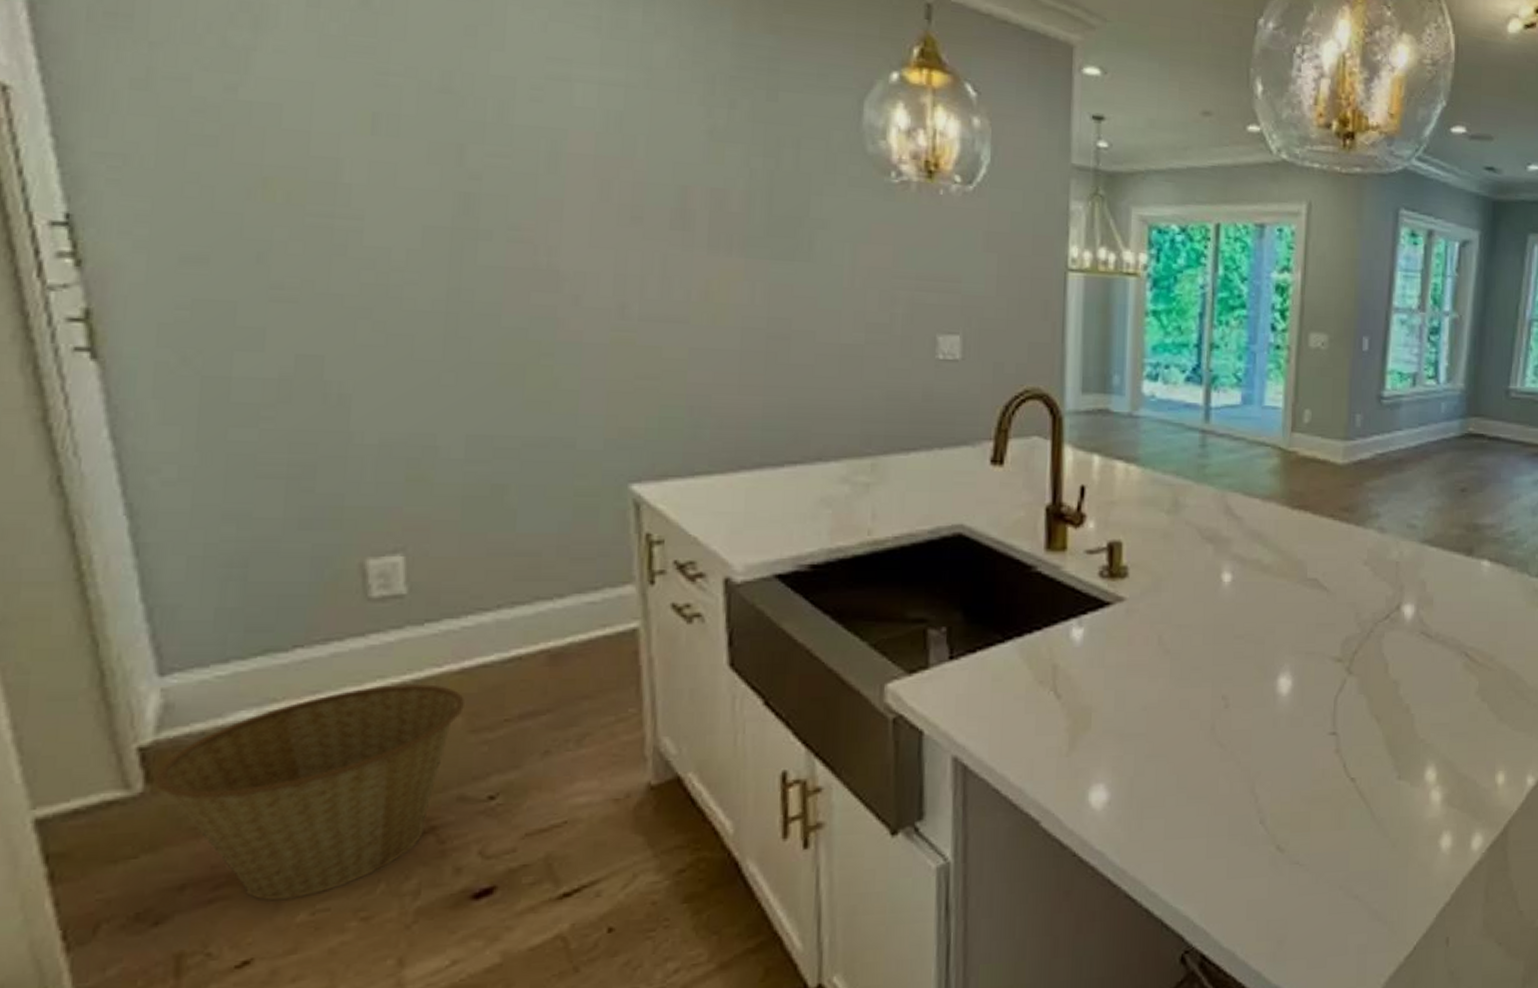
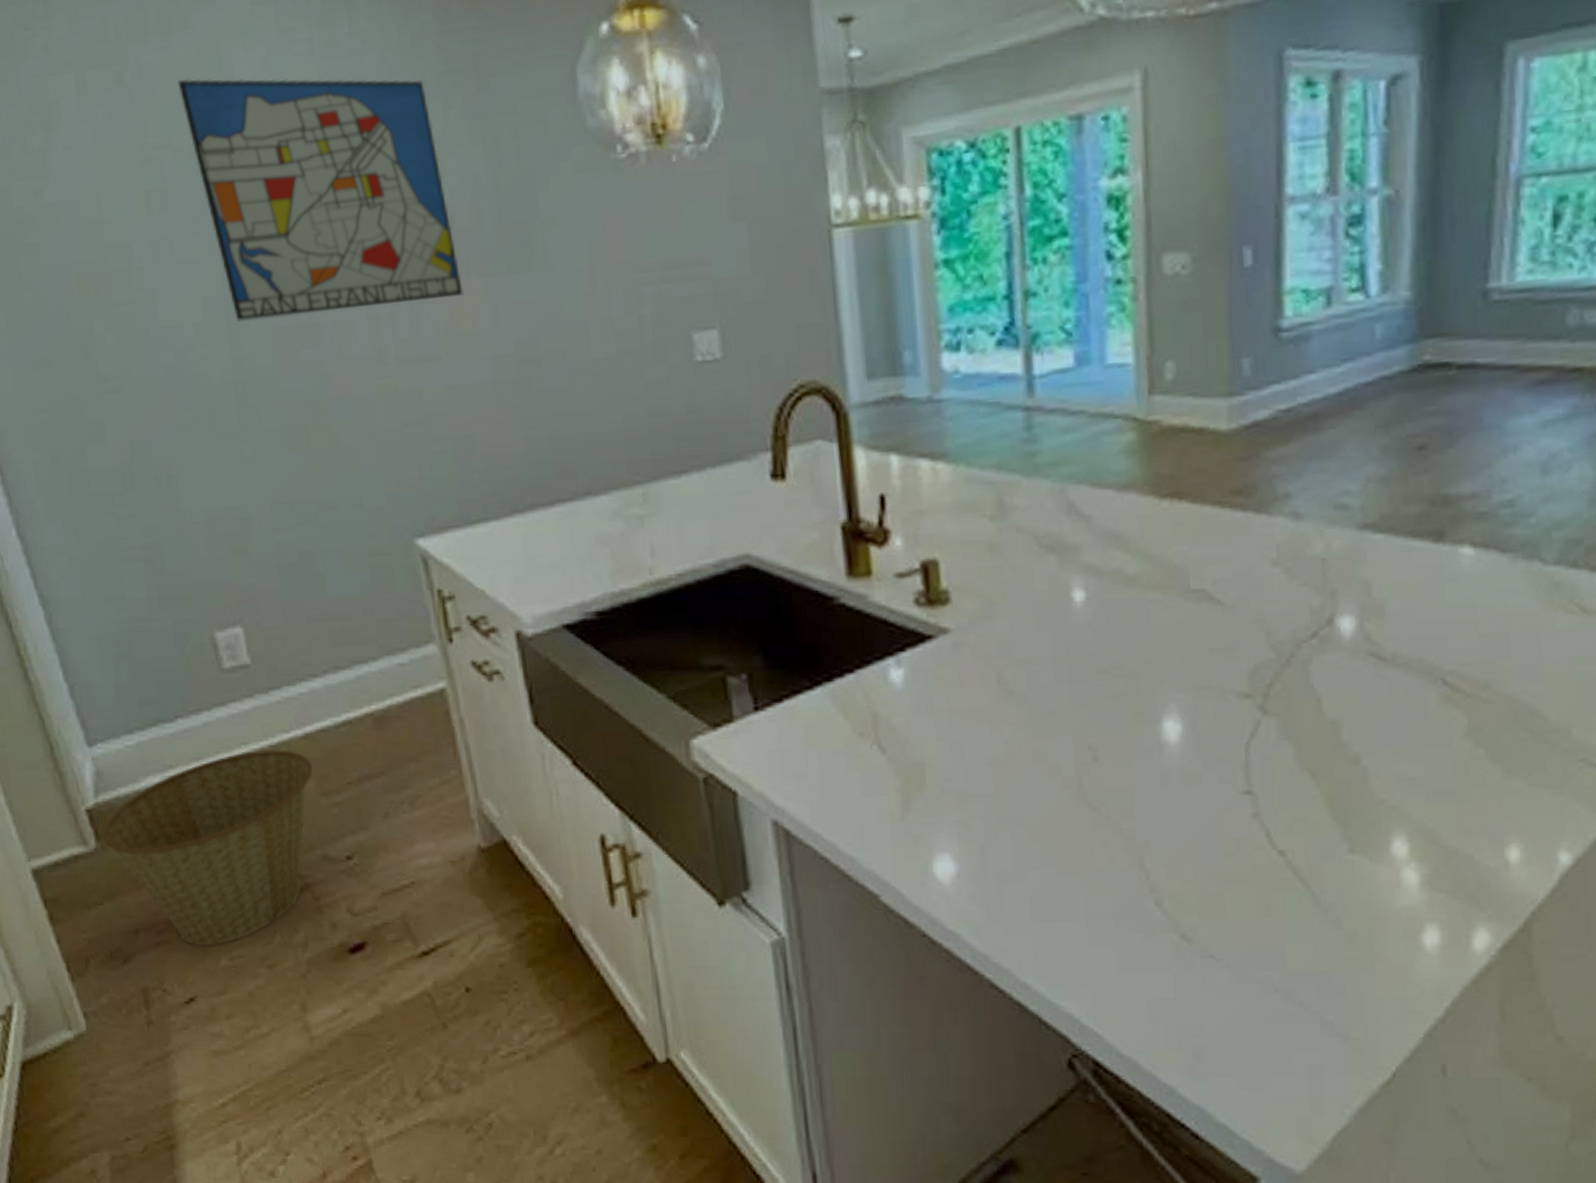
wall art: none [436,18,722,270] -> present [177,78,464,322]

